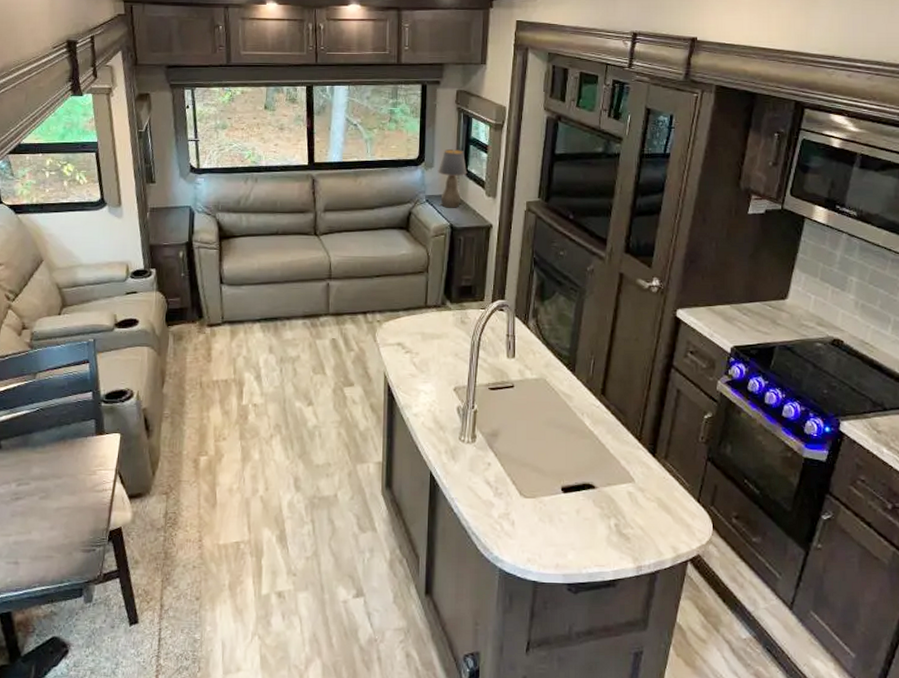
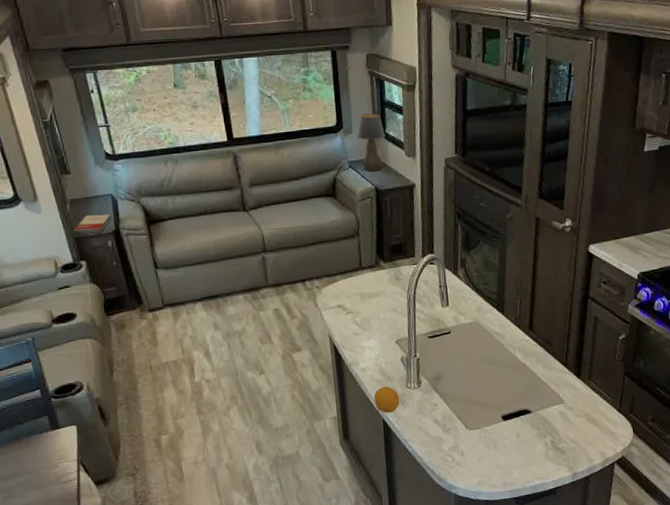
book: none [148,225,187,243] -> present [72,214,111,235]
fruit: none [423,436,451,466] -> present [374,386,400,413]

